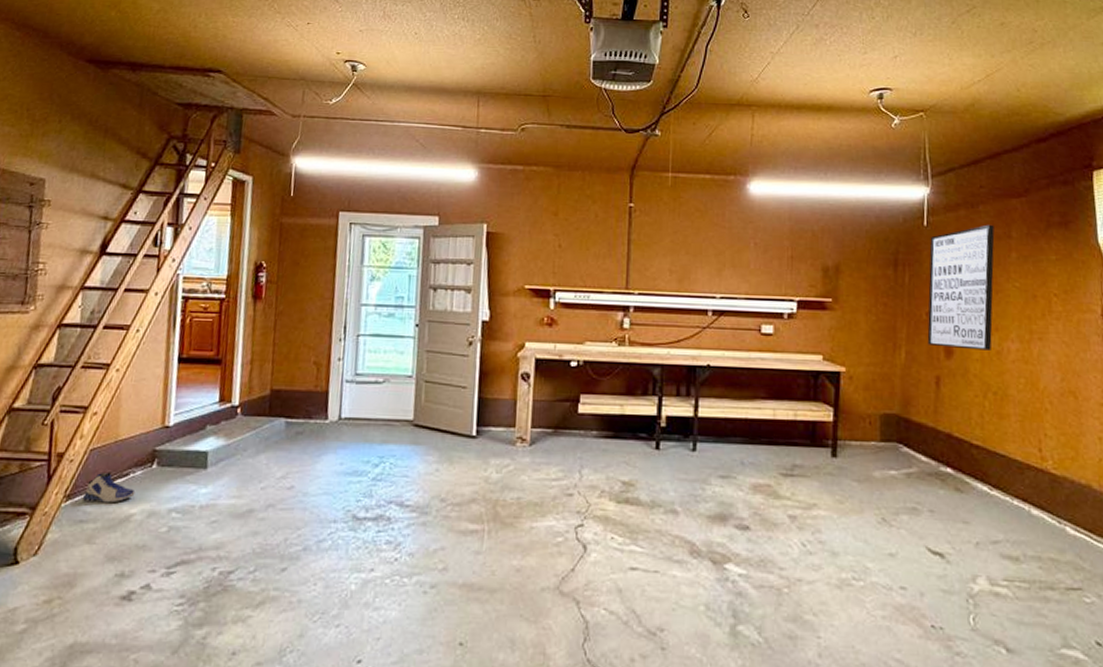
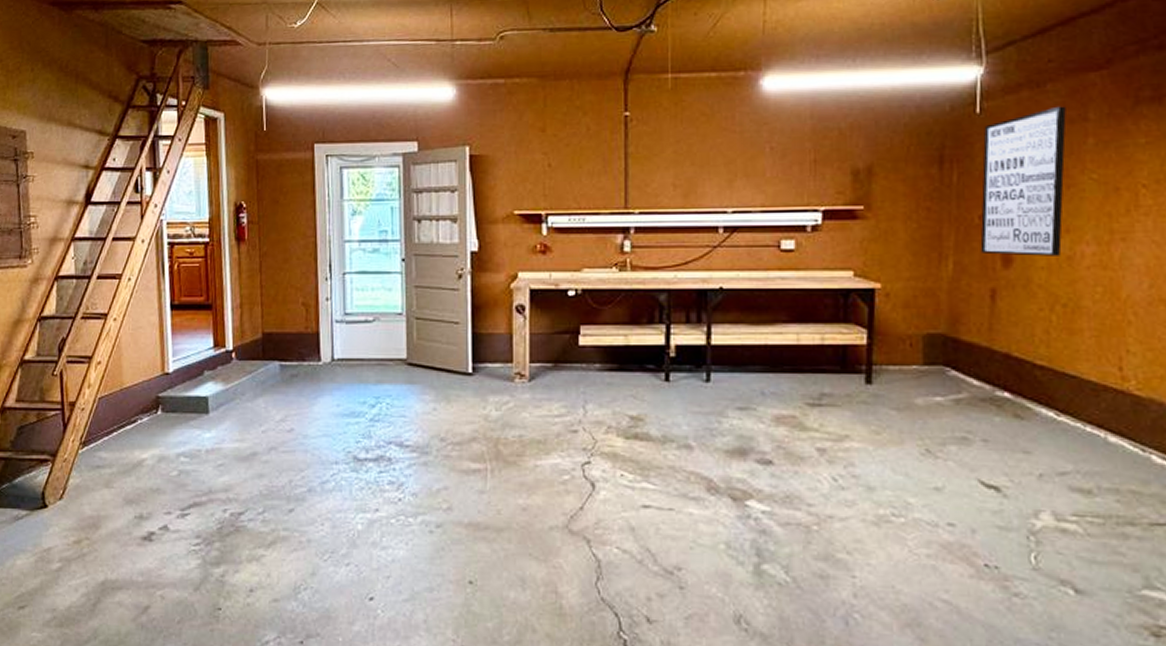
sneaker: present [82,472,135,503] -> none [97,419,144,449]

